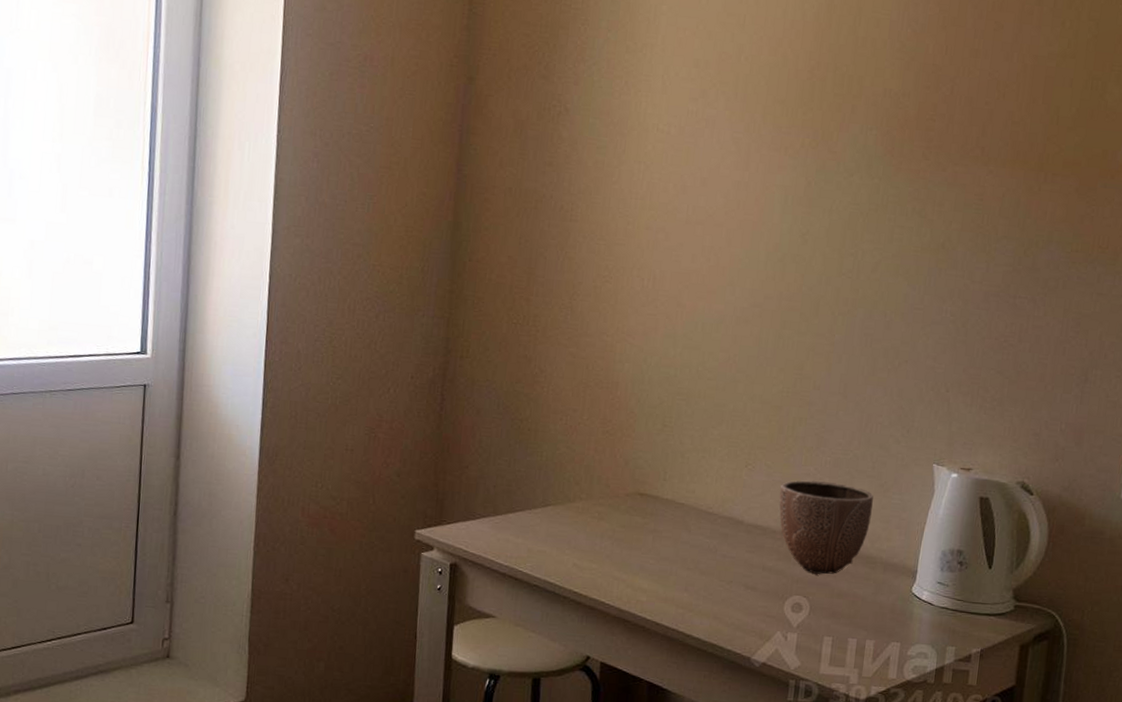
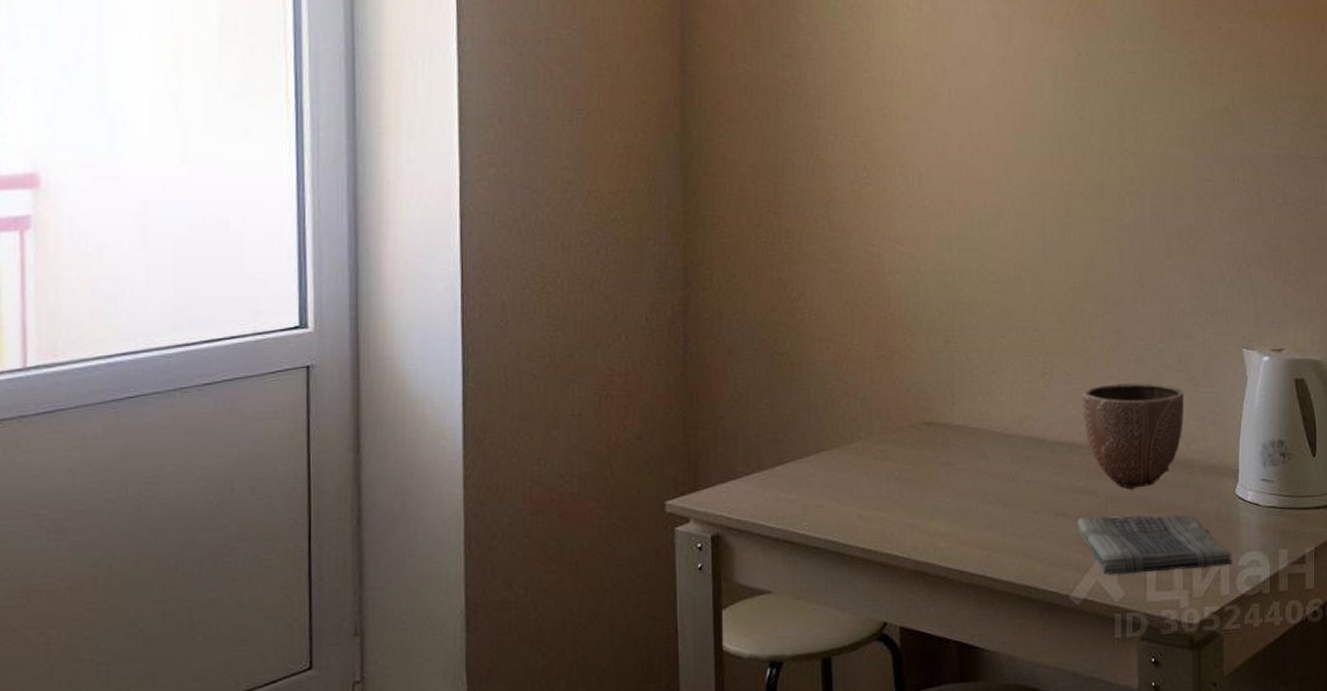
dish towel: none [764,593,902,654] -> present [1077,513,1232,575]

